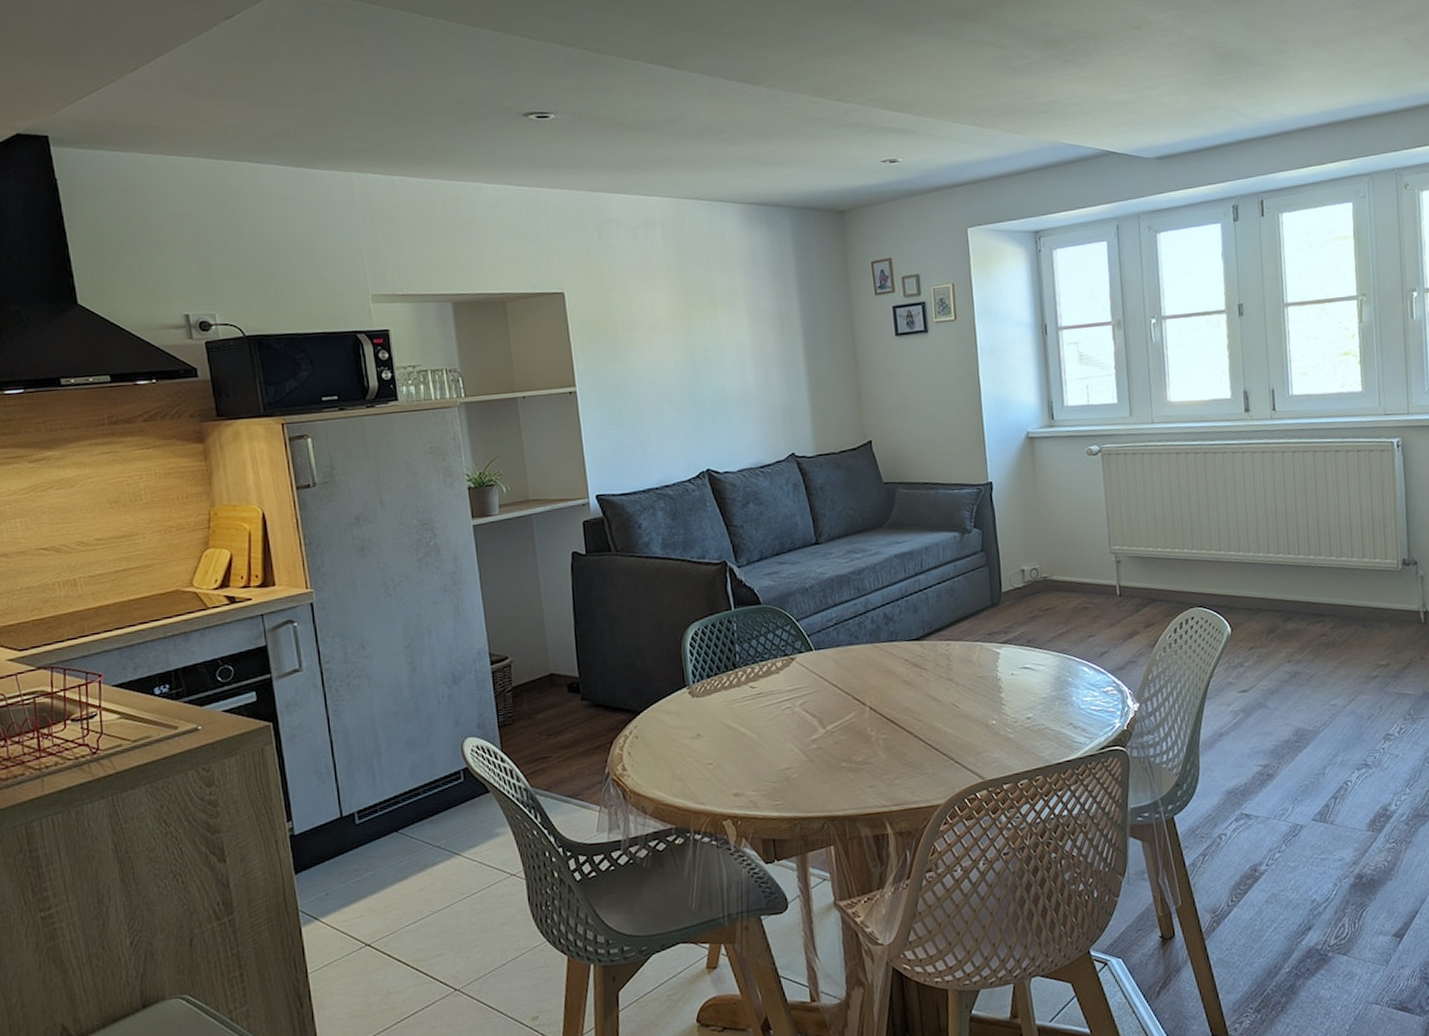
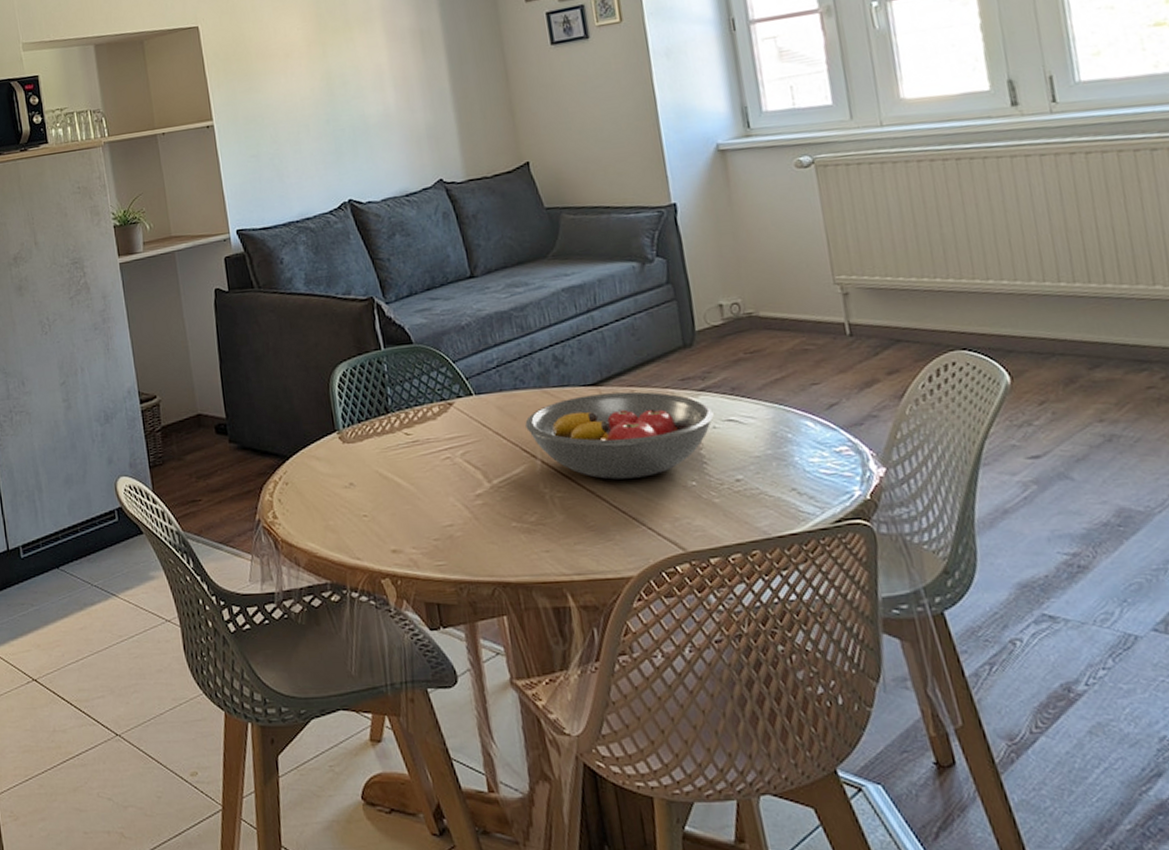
fruit bowl: none [857,645,1013,722] -> present [525,391,714,480]

